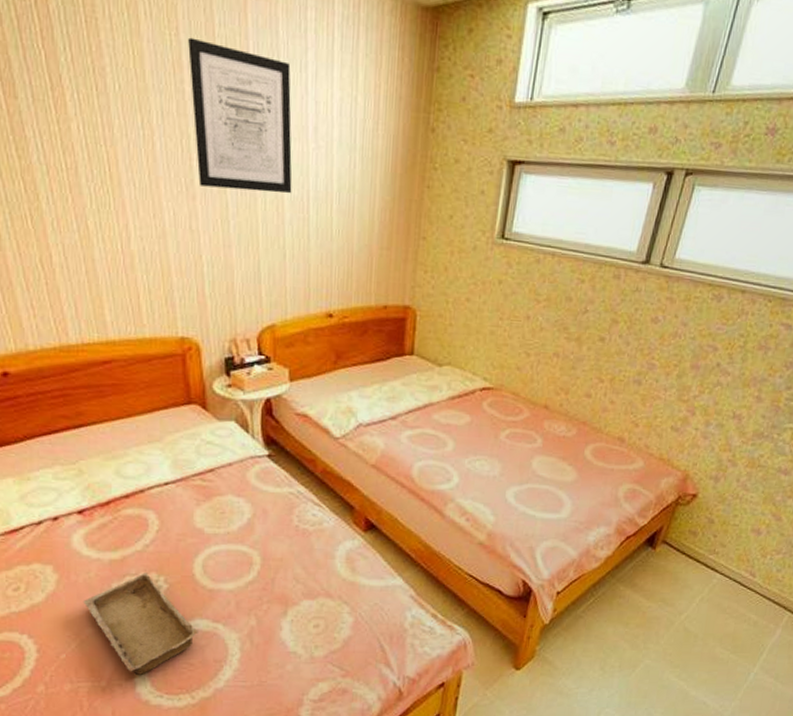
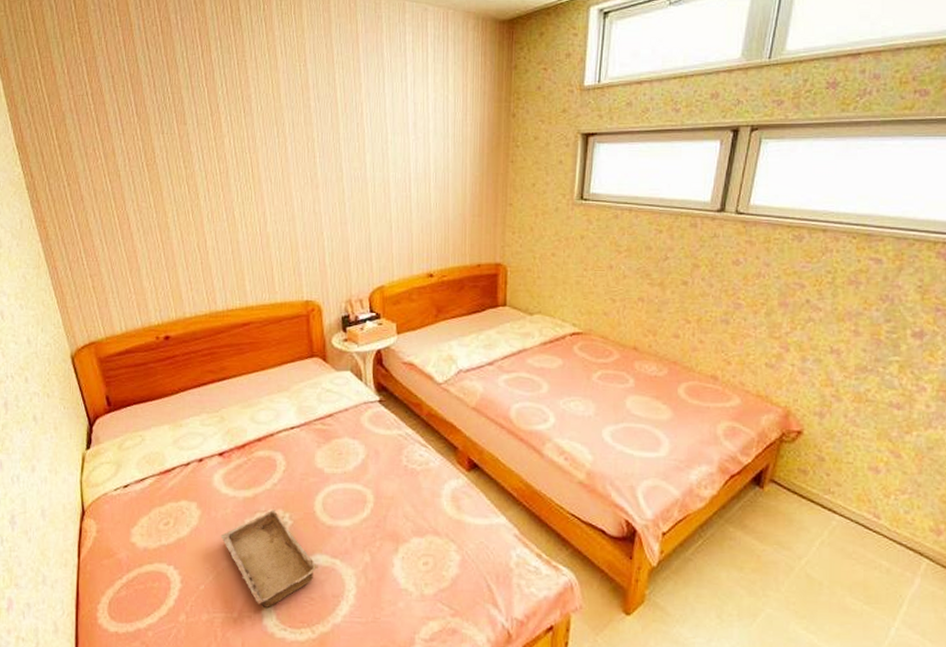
wall art: present [188,37,292,194] -> none [313,66,396,178]

